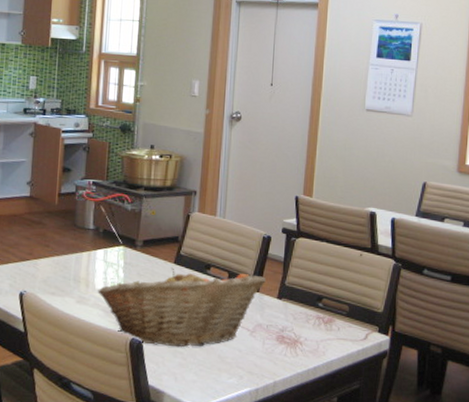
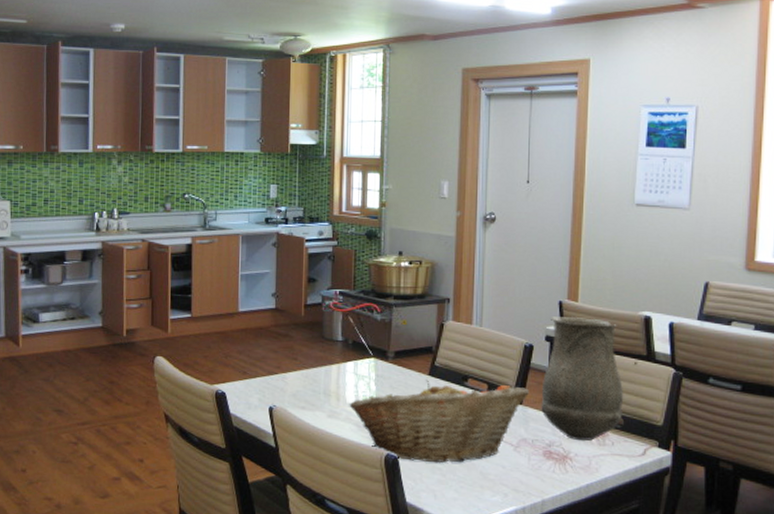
vase: none [276,210,350,327] -> present [541,316,624,442]

